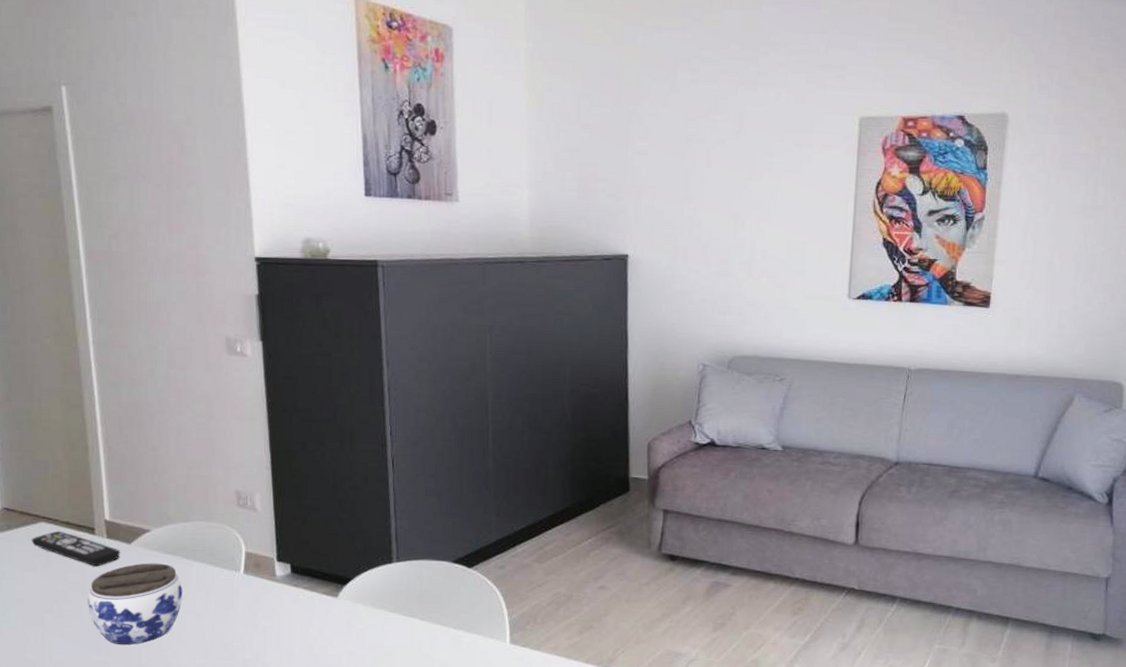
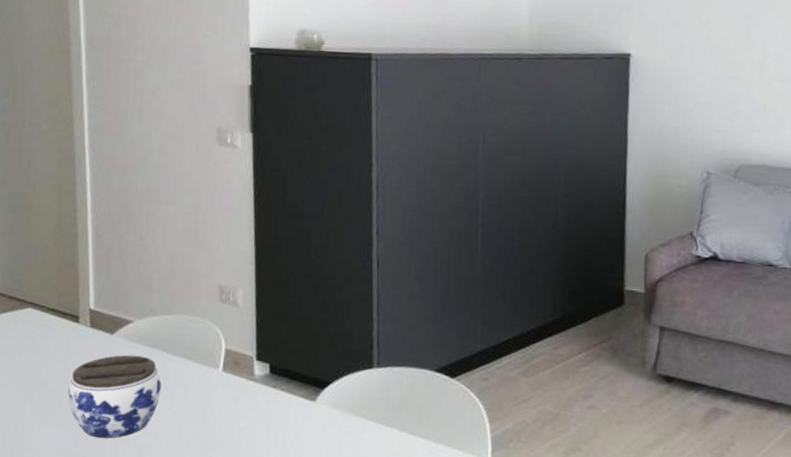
remote control: present [31,531,121,567] -> none [17,317,103,356]

